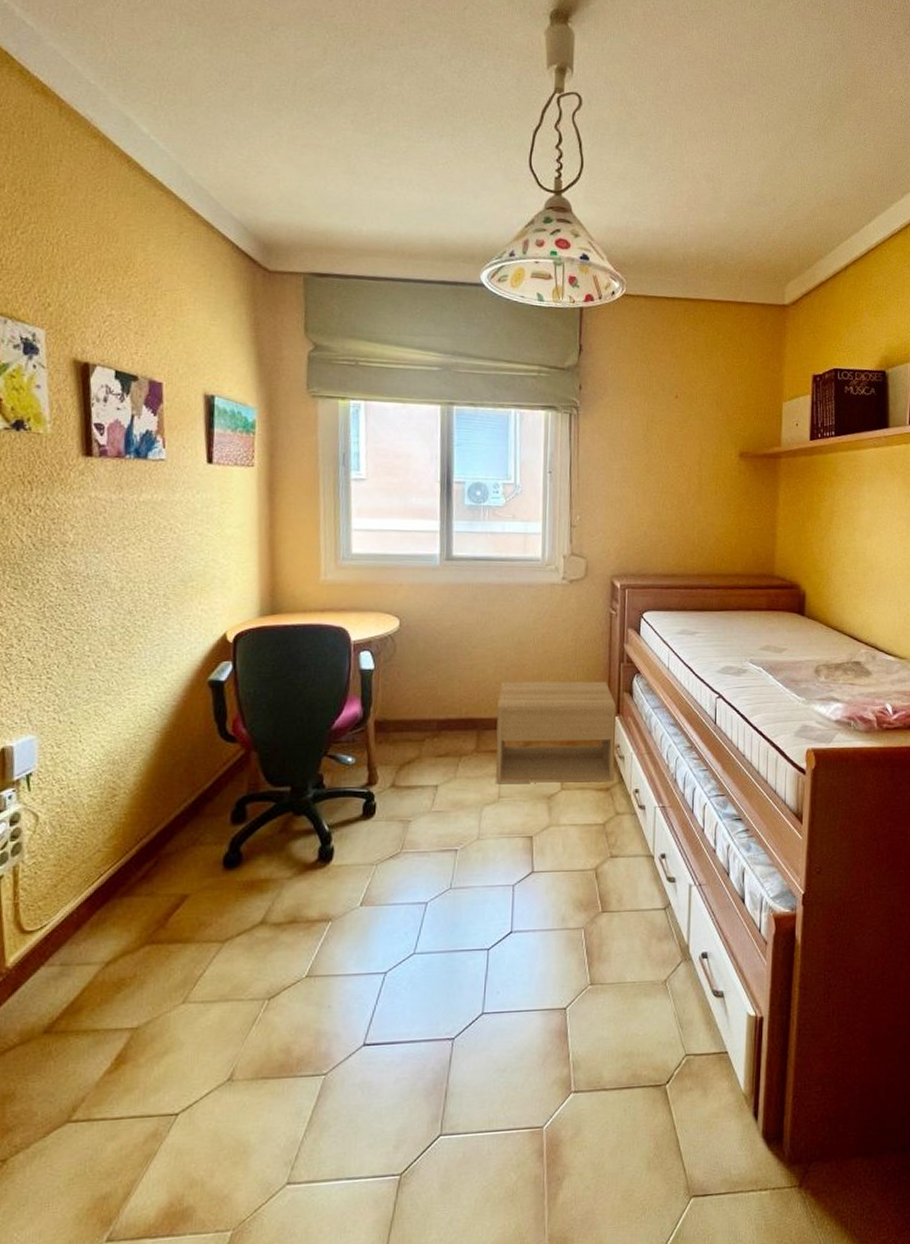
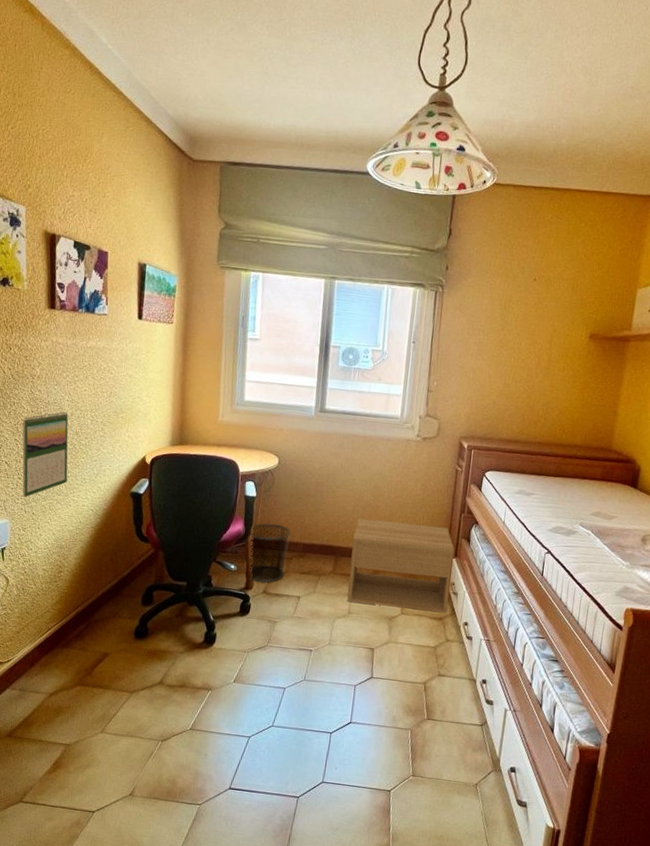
calendar: none [50,585,120,703] -> present [22,411,69,497]
waste bin: none [370,700,421,775] -> present [250,523,291,584]

